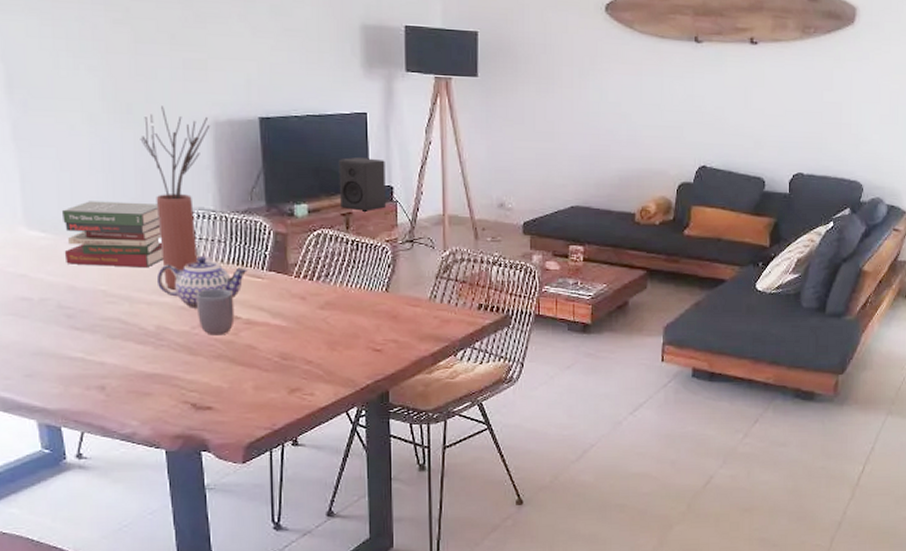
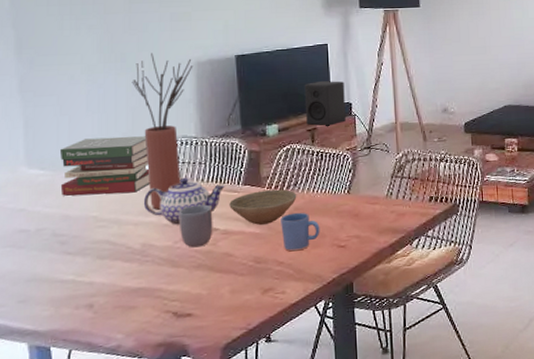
bowl: none [252,279,328,317] -> present [229,189,297,225]
mug: none [310,307,354,351] -> present [281,212,320,252]

